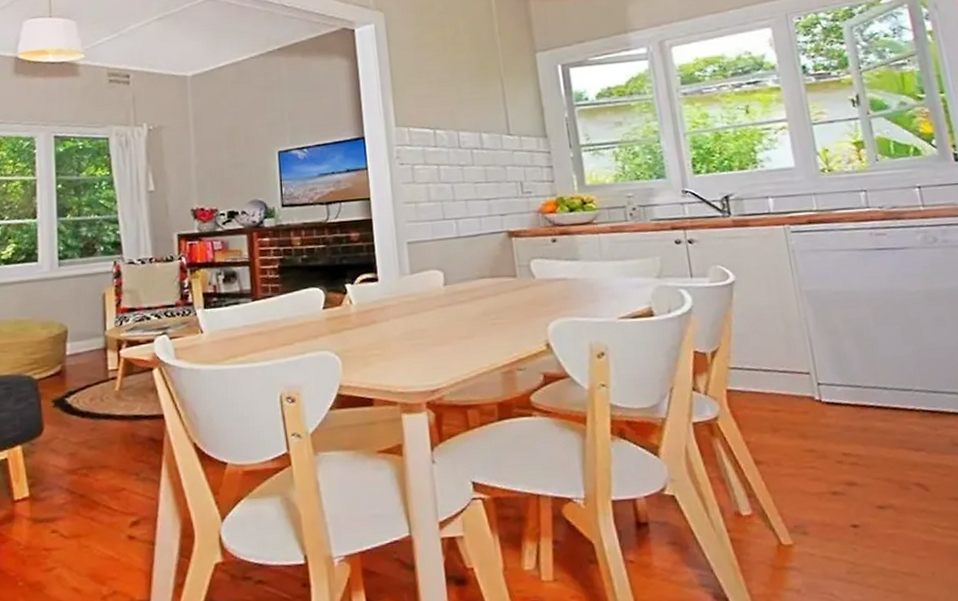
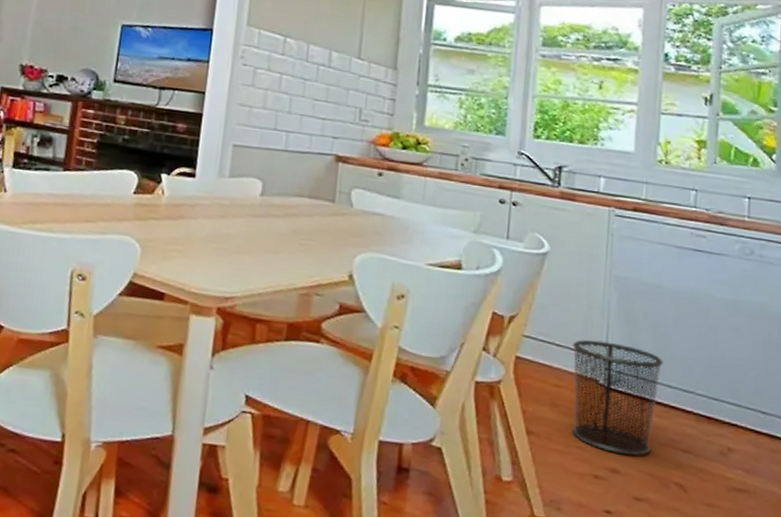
waste bin: none [779,356,882,466] -> present [572,339,663,456]

